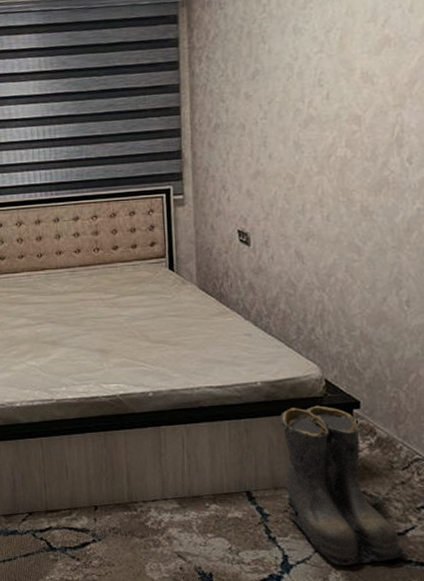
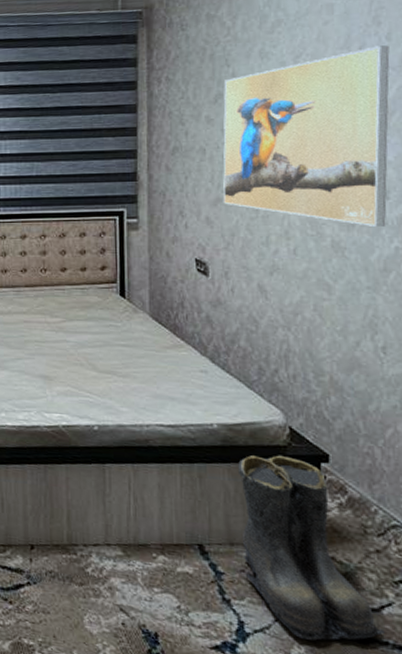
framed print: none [261,17,412,191] -> present [223,45,390,226]

